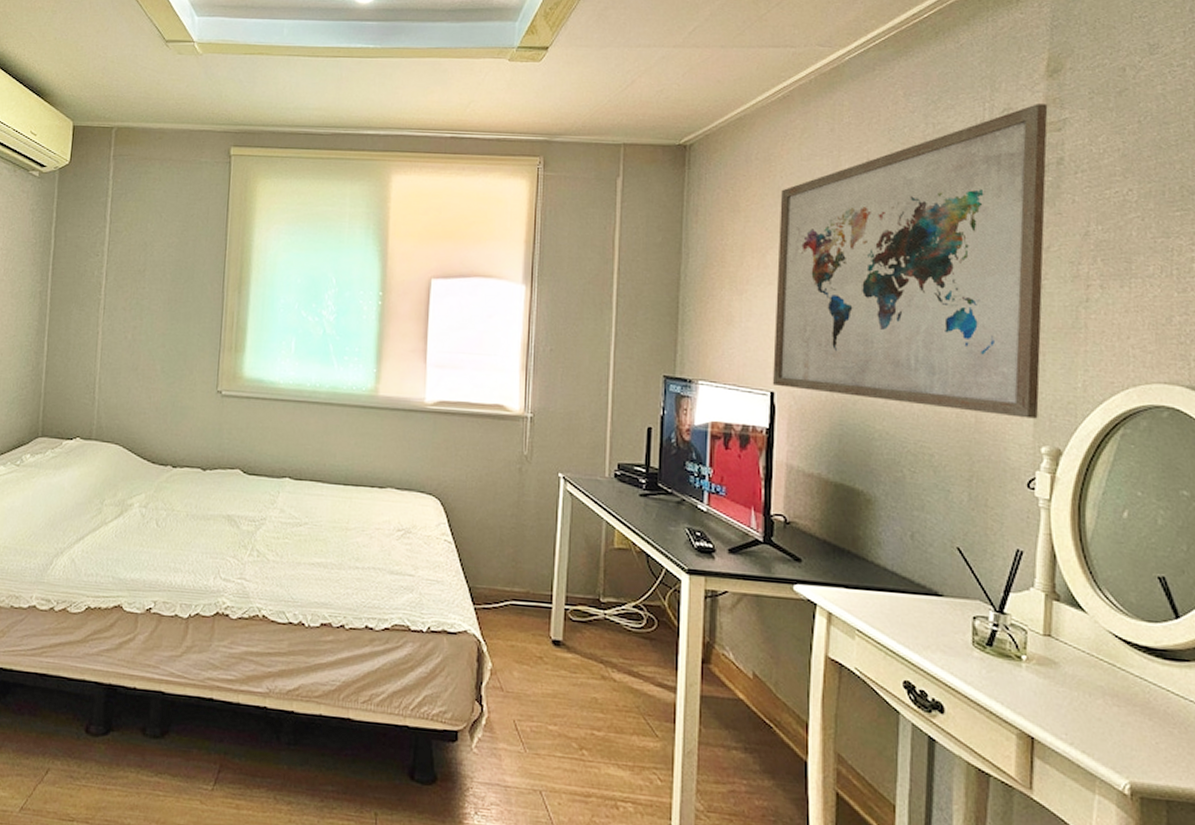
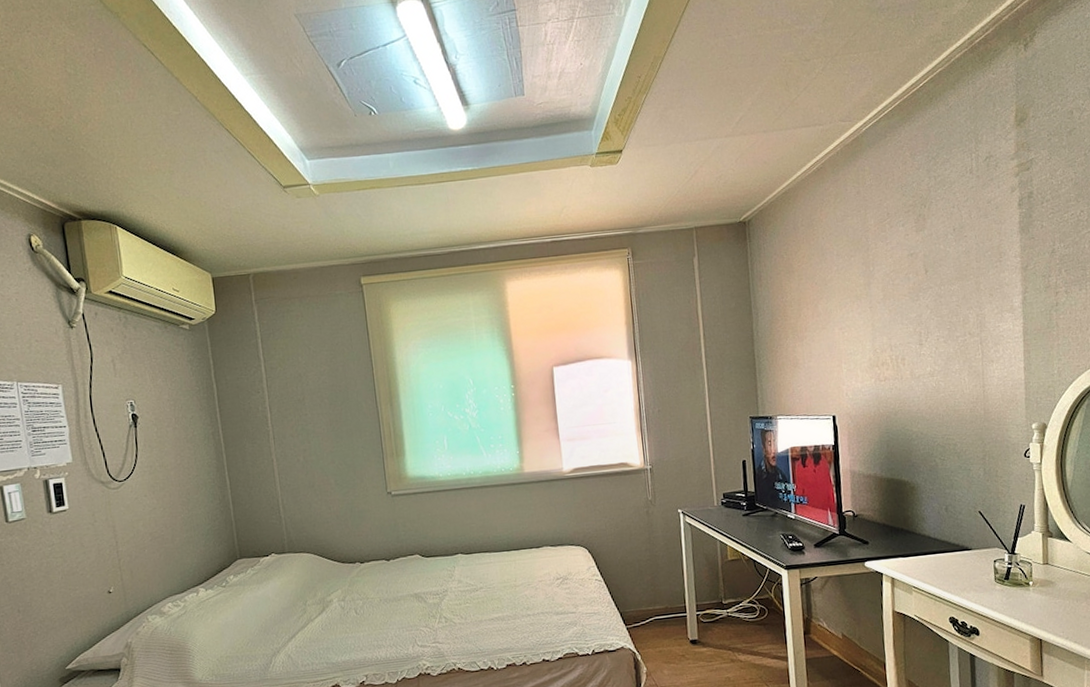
wall art: present [772,104,1048,419] -> none [824,149,1028,411]

